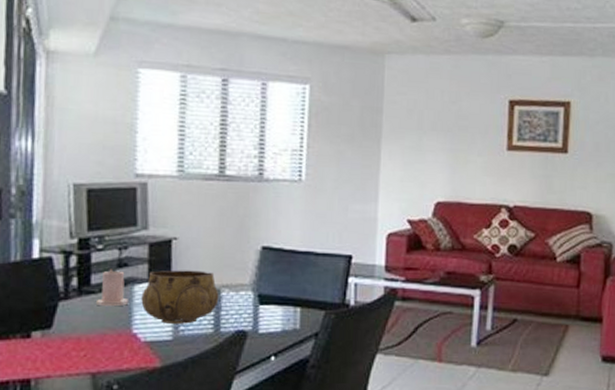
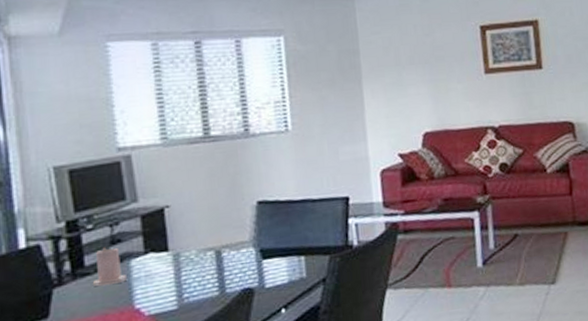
decorative bowl: present [141,270,219,324] -> none [139,234,221,294]

